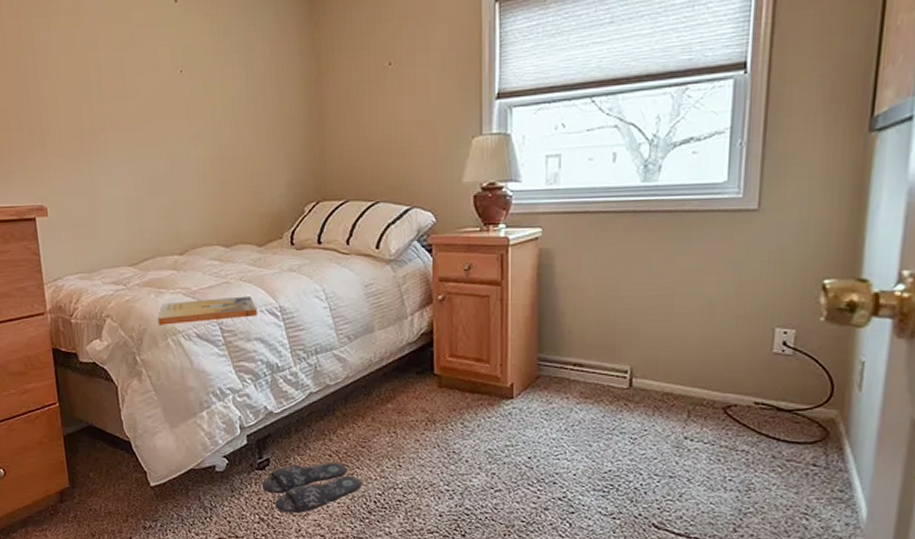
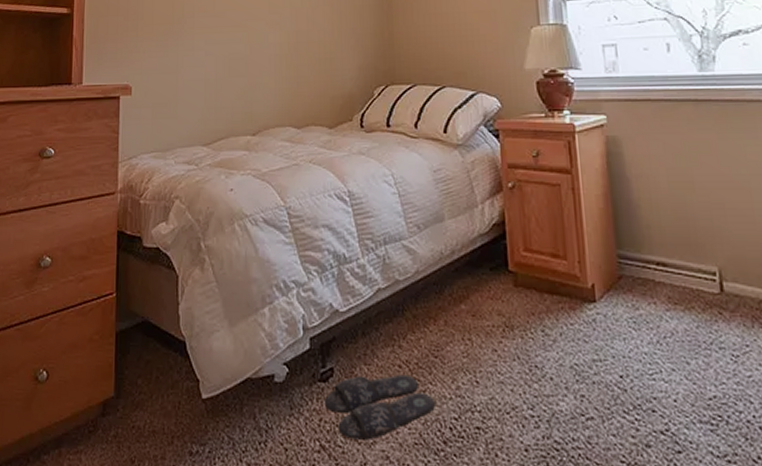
book: present [157,296,258,325] -> none [225,179,326,208]

